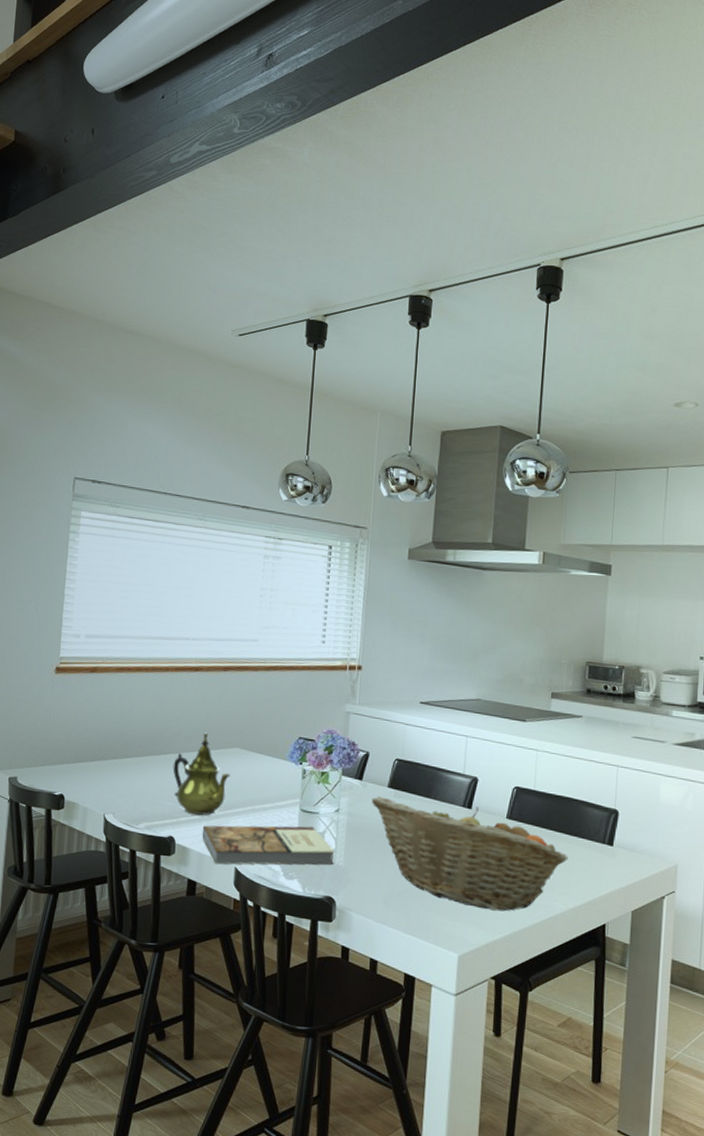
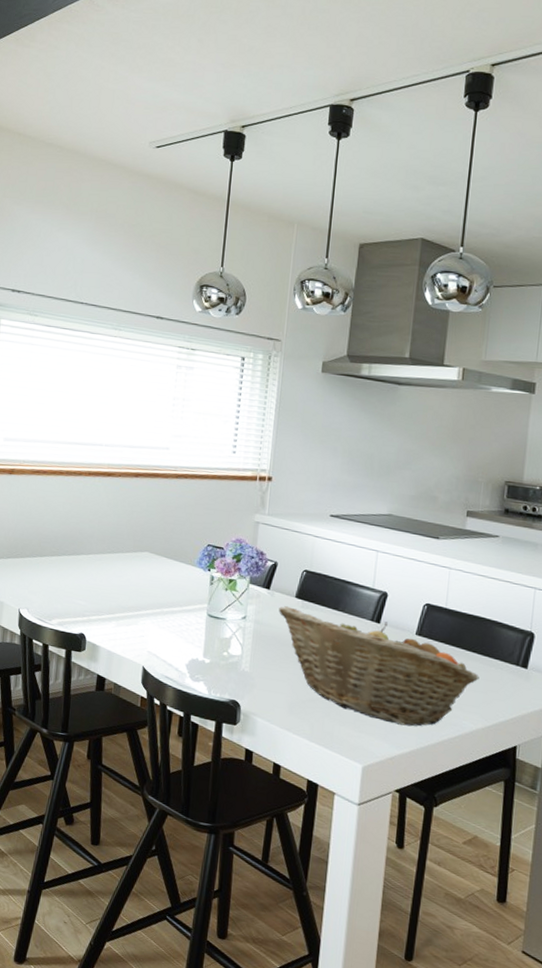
teapot: present [173,732,230,815] -> none [84,536,140,615]
book: present [202,825,335,865] -> none [111,624,241,670]

